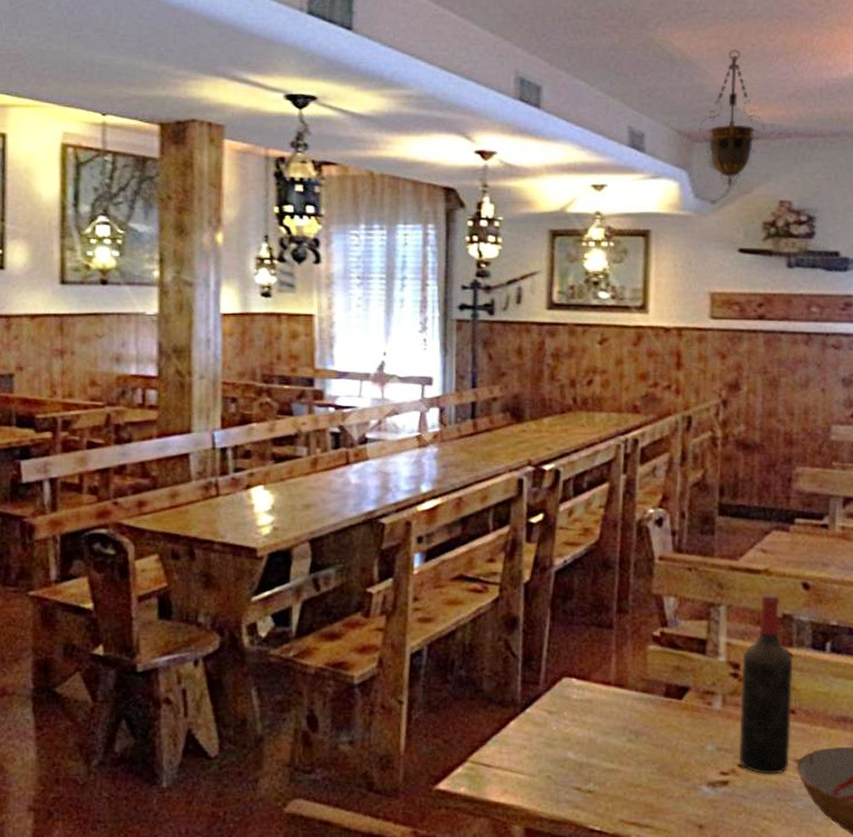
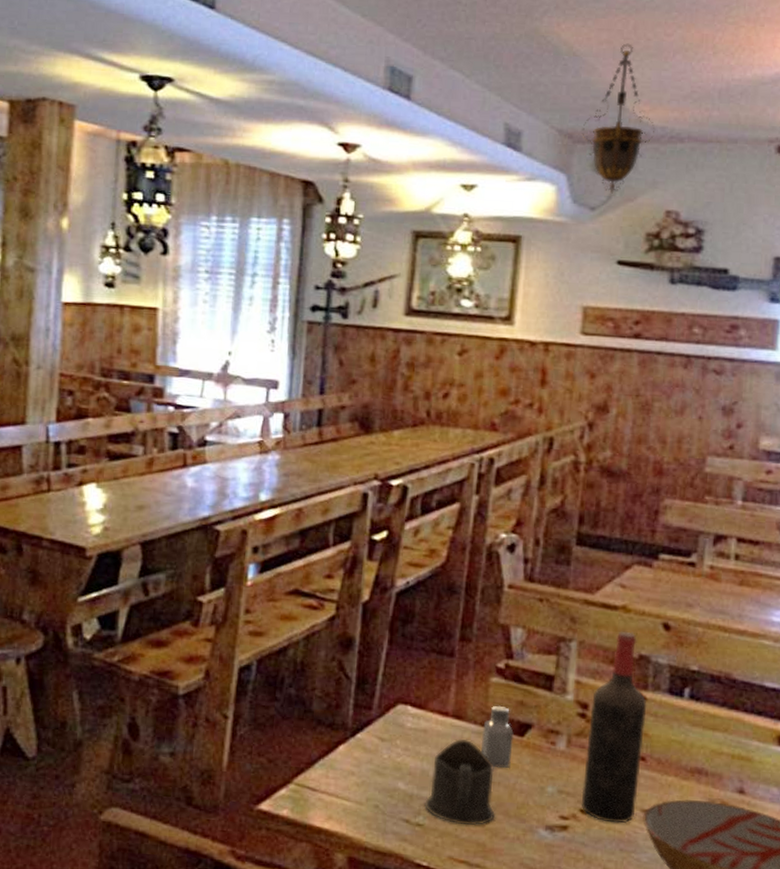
cup: none [594,706,660,788] -> present [424,738,495,826]
saltshaker: none [643,671,673,730] -> present [481,705,514,768]

